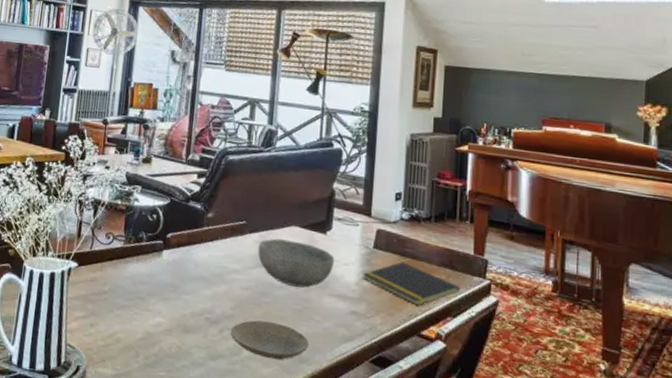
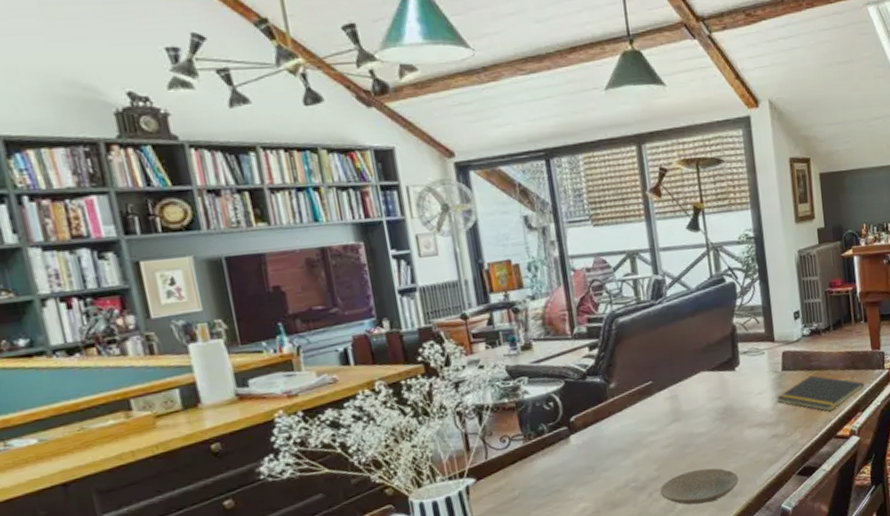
bowl: present [258,238,335,288] -> none [670,385,748,431]

